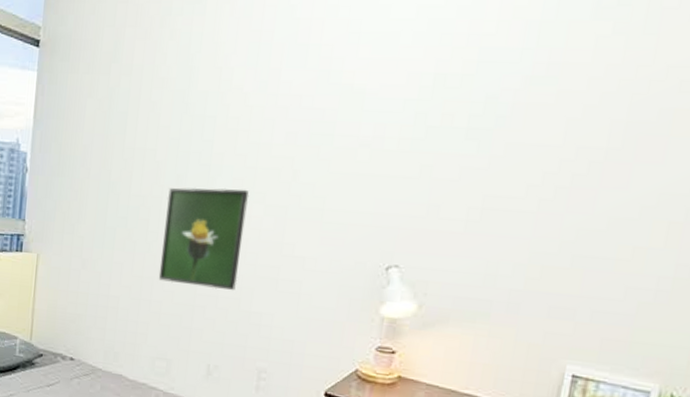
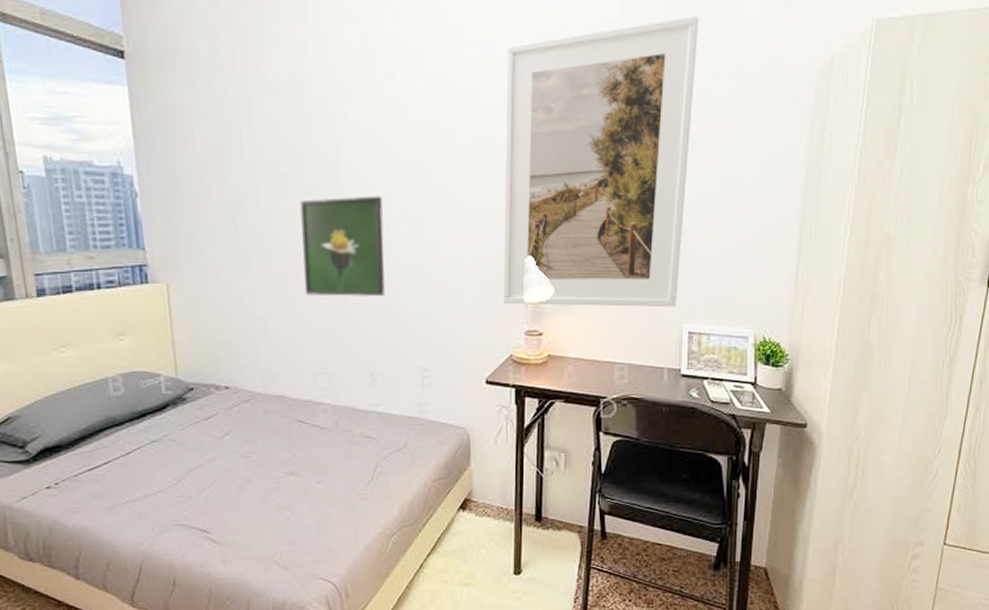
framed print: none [357,16,641,344] -> present [502,15,699,308]

